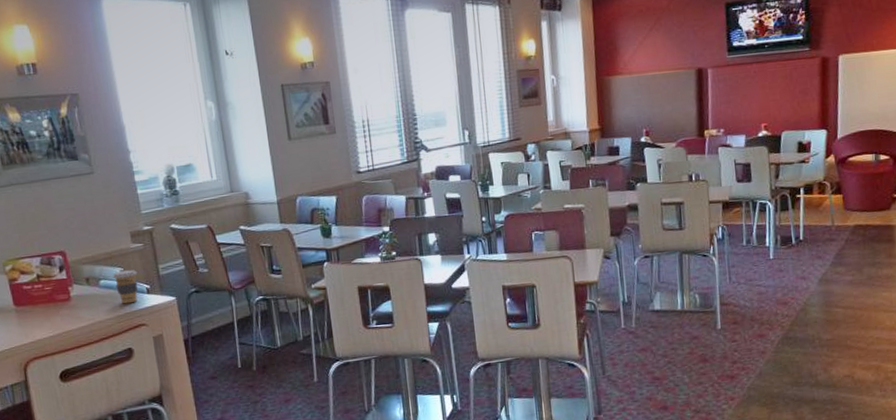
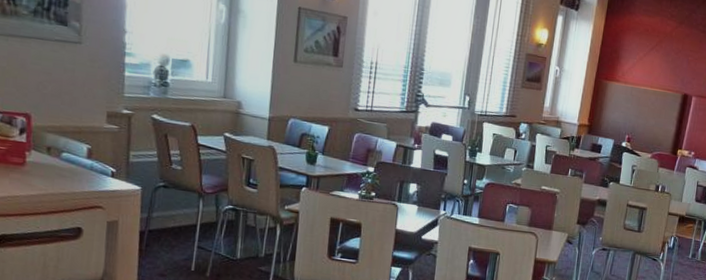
coffee cup: present [112,270,138,304] -> none [76,147,106,183]

